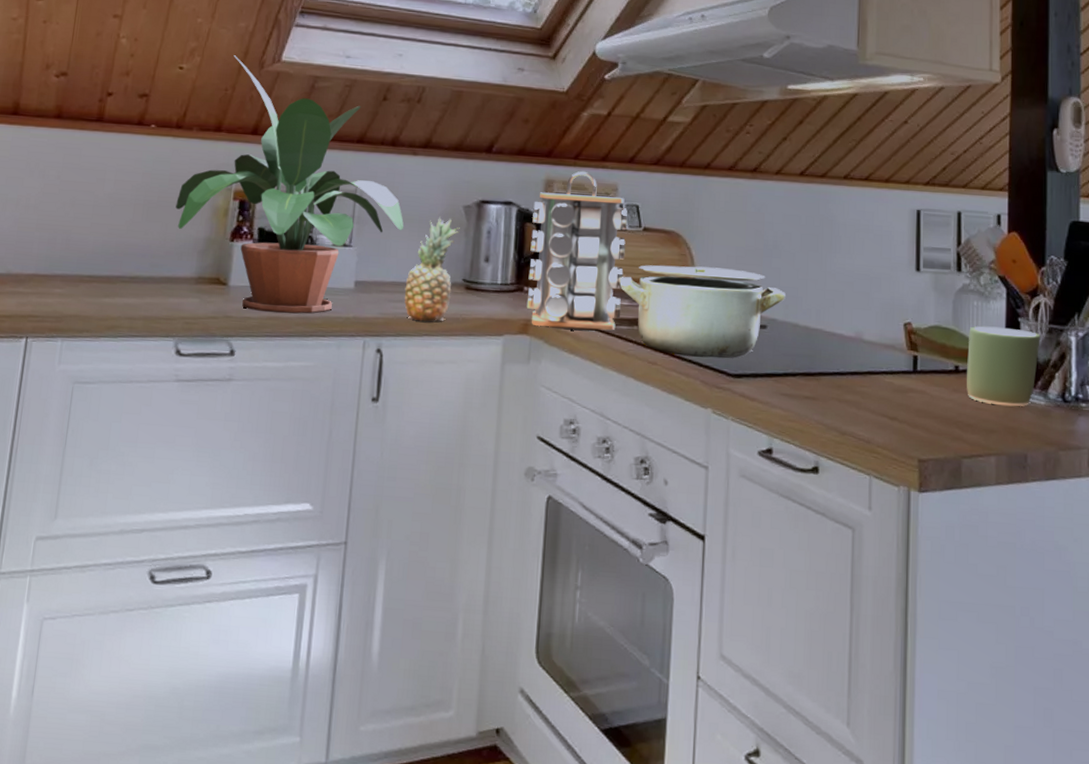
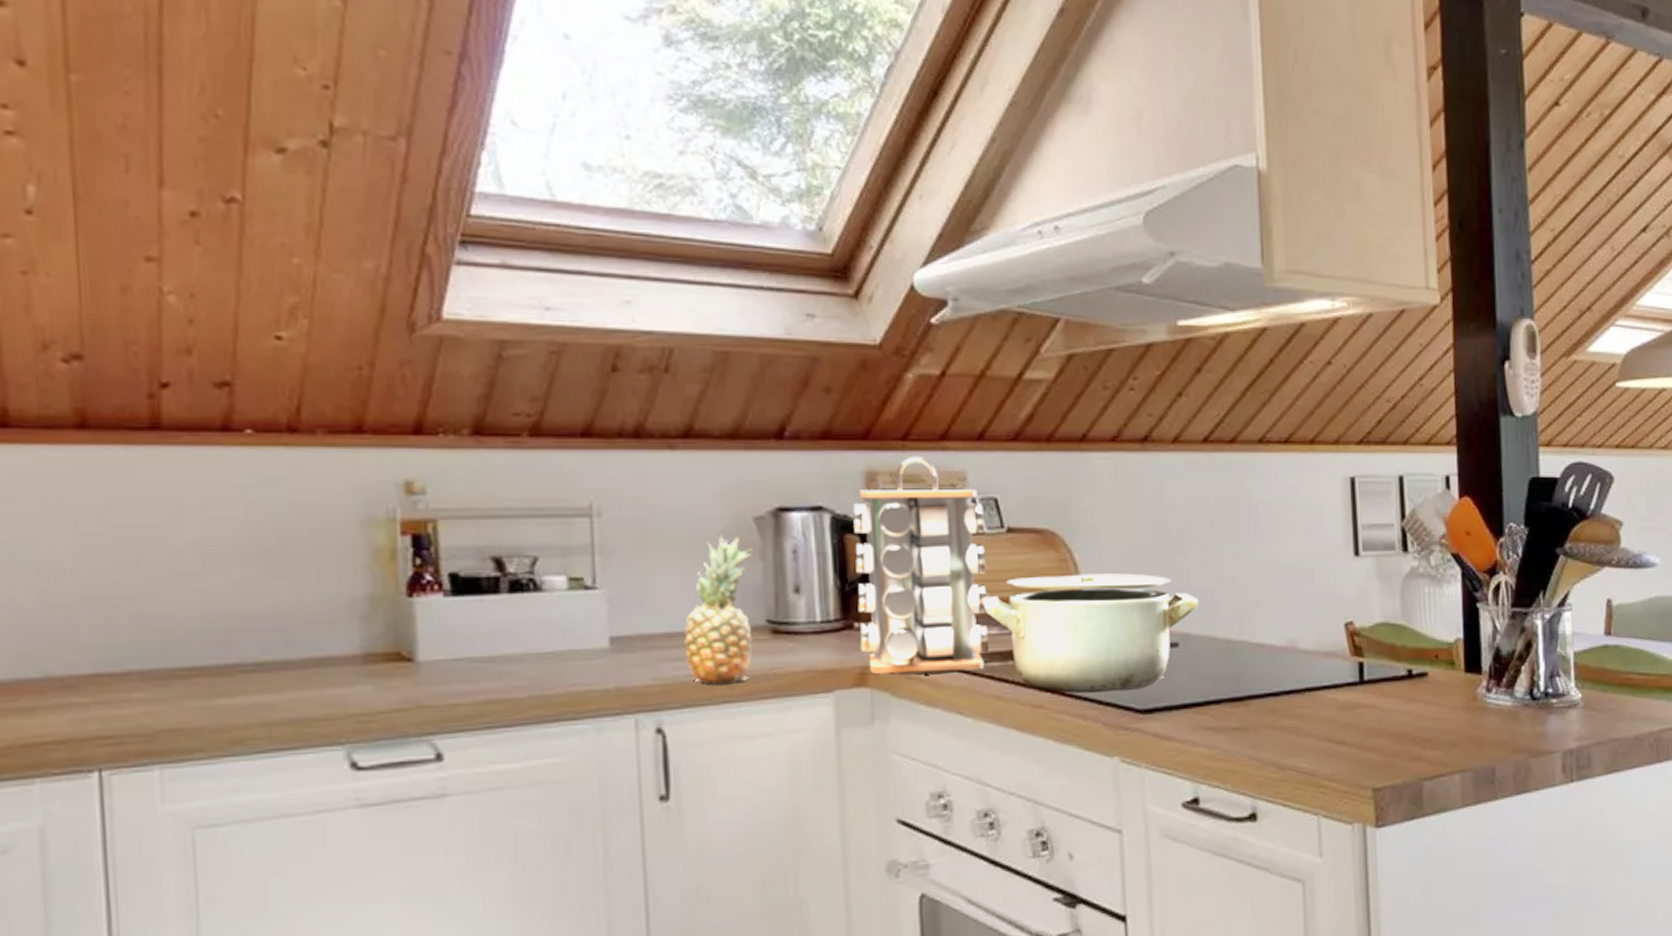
potted plant: present [176,55,404,314] -> none [309,314,671,695]
mug: present [967,326,1040,407] -> none [1421,616,1503,713]

